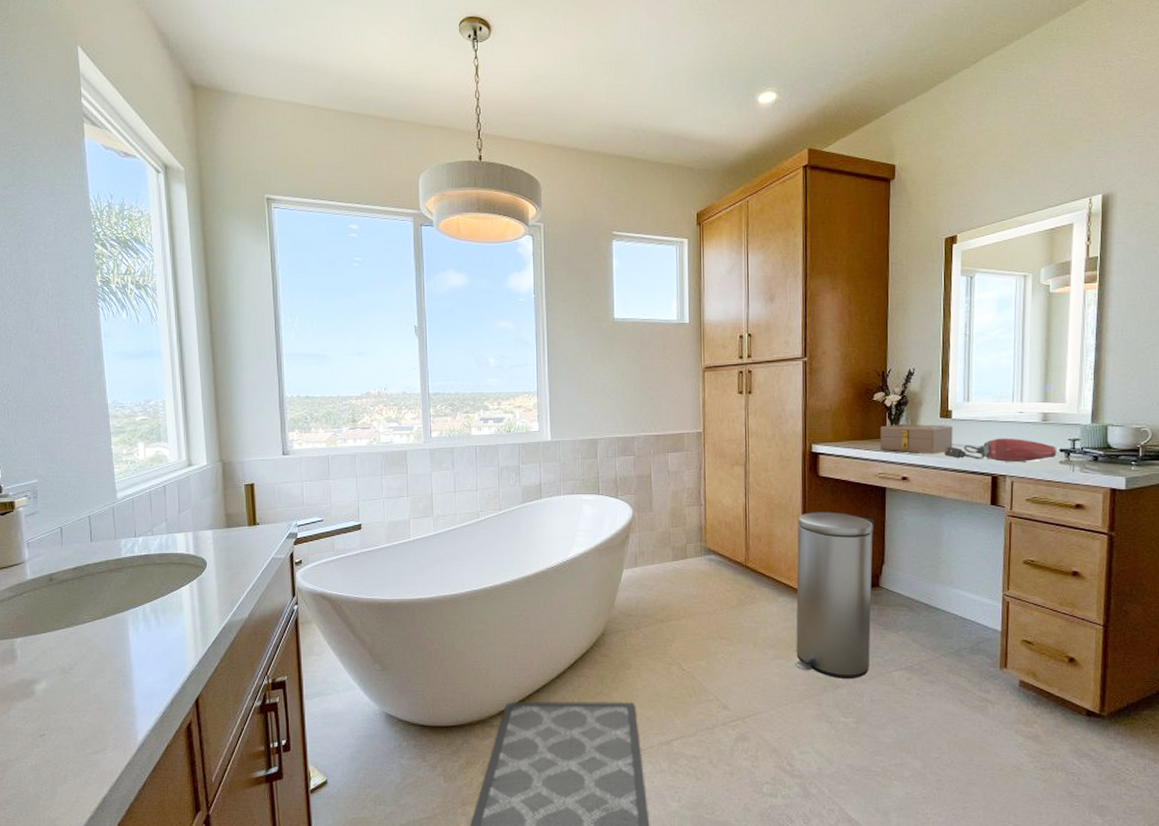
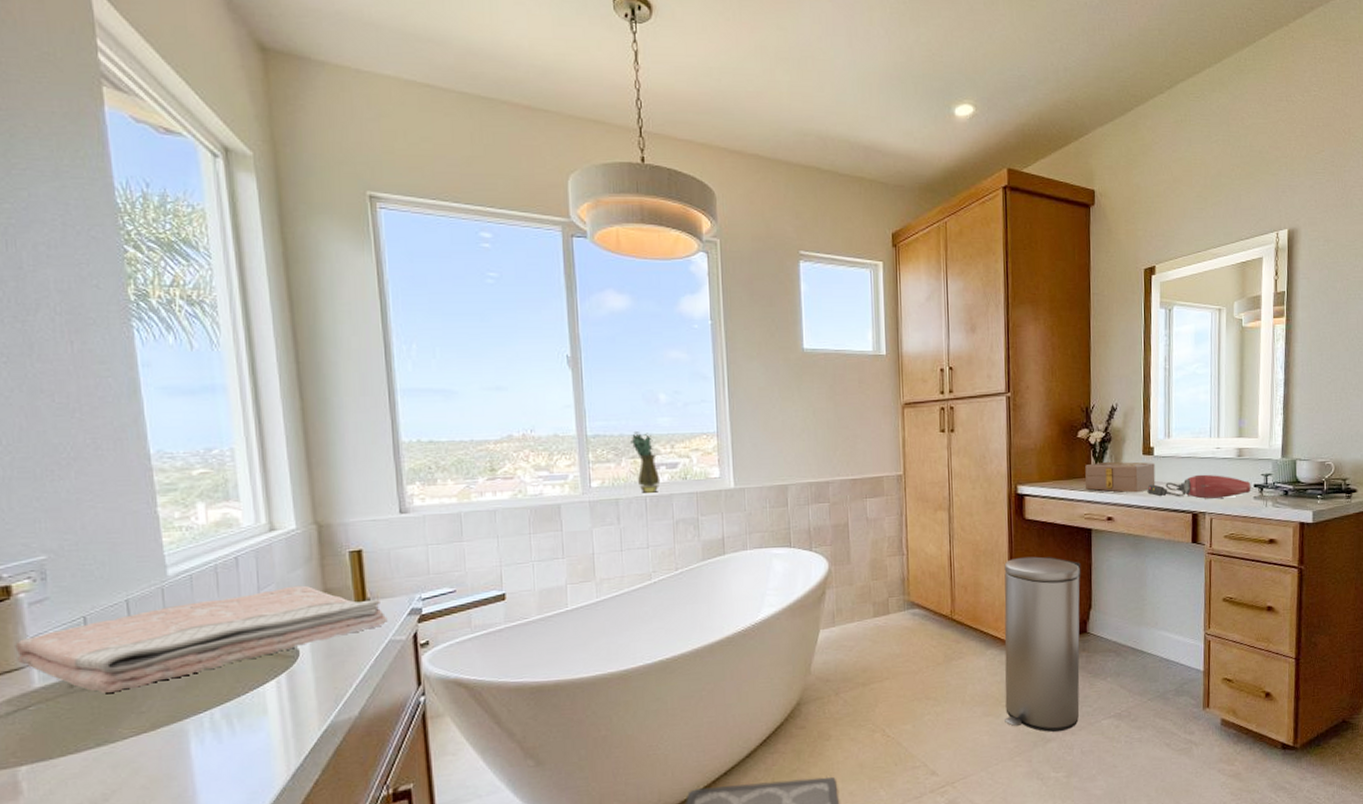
towel: none [16,510,272,588] -> present [15,585,388,694]
vase: none [465,390,489,443] -> present [631,431,661,493]

